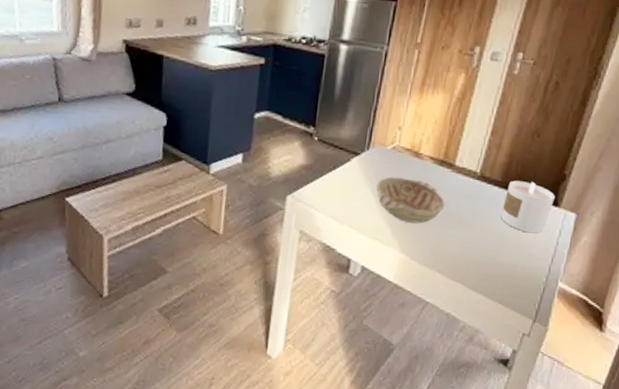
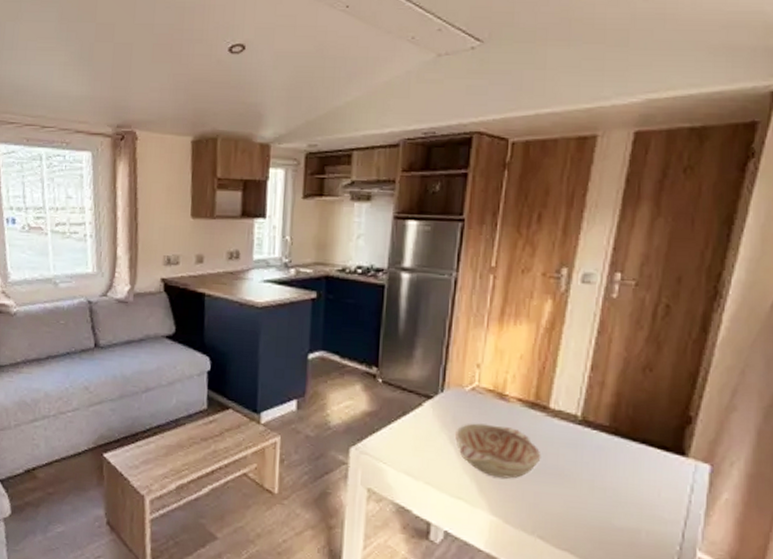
candle: present [501,180,556,234] -> none [613,424,681,491]

